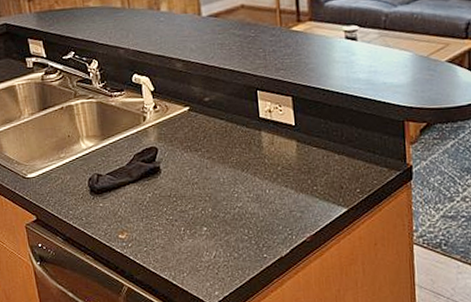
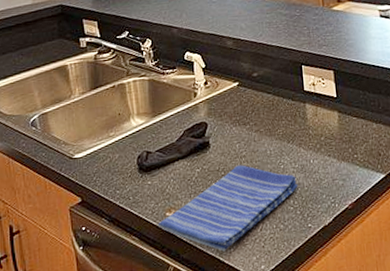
dish towel: none [110,191,253,276] -> present [157,165,298,252]

